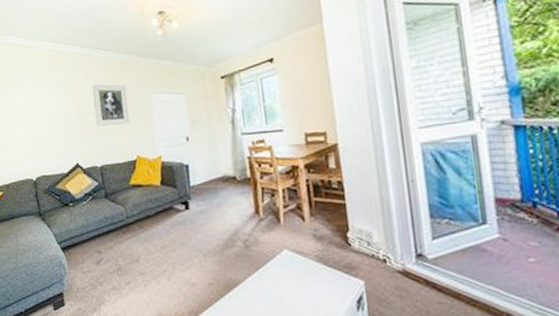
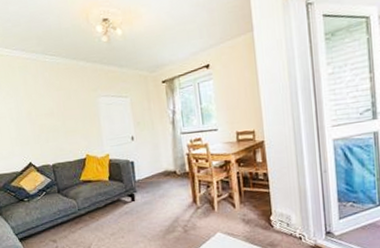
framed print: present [91,84,130,127] -> none [41,88,79,128]

